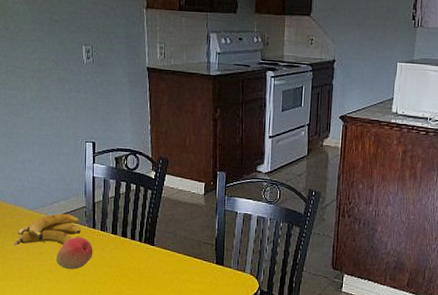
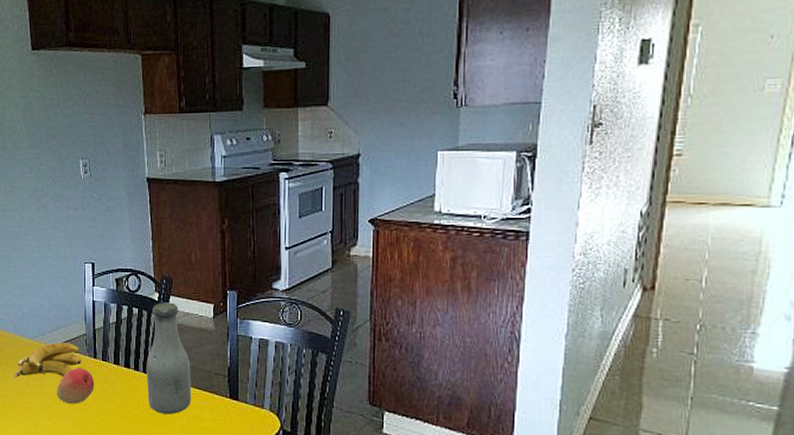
bottle: none [142,180,183,278] -> present [146,302,192,415]

